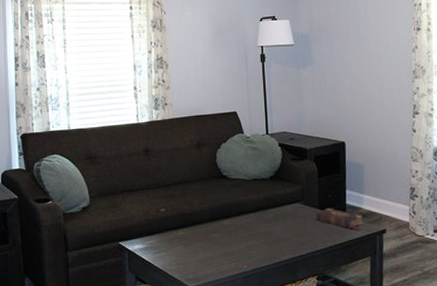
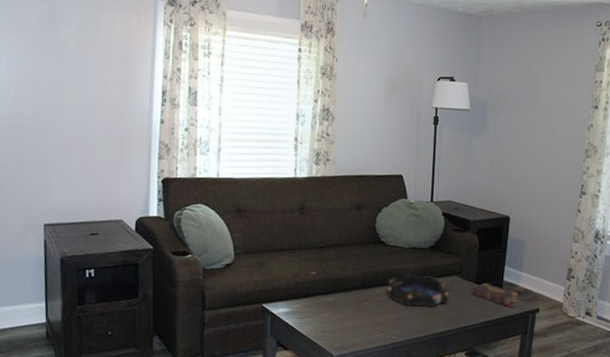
decorative bowl: none [233,204,294,235] -> present [386,274,449,307]

